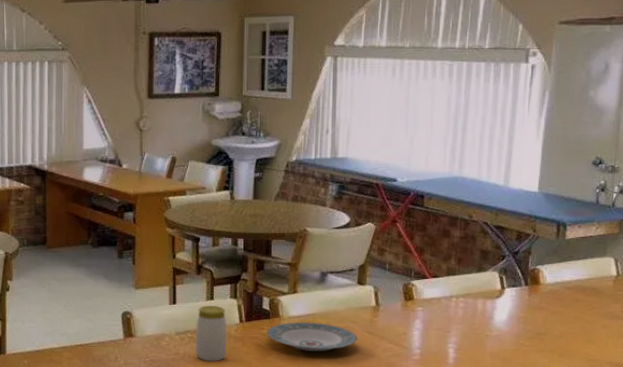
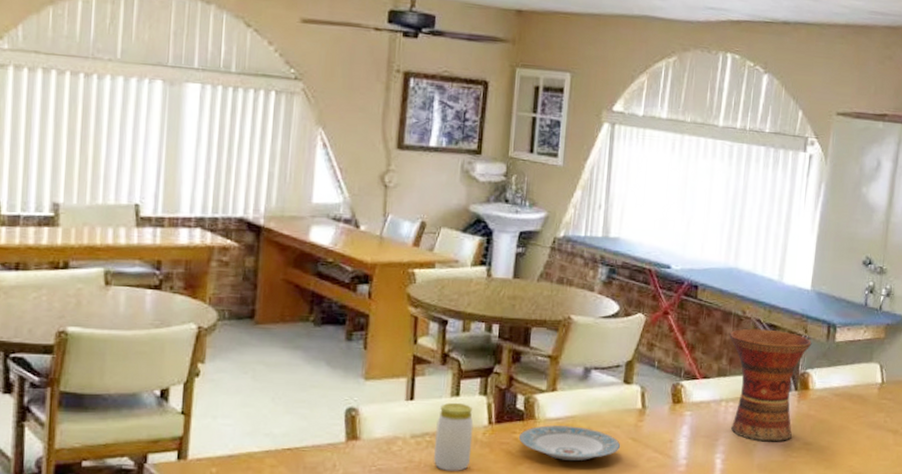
vase: none [457,231,541,333] -> present [729,328,812,442]

